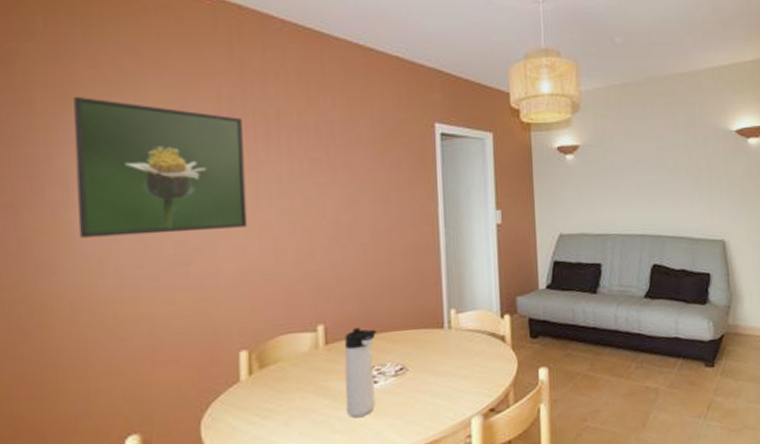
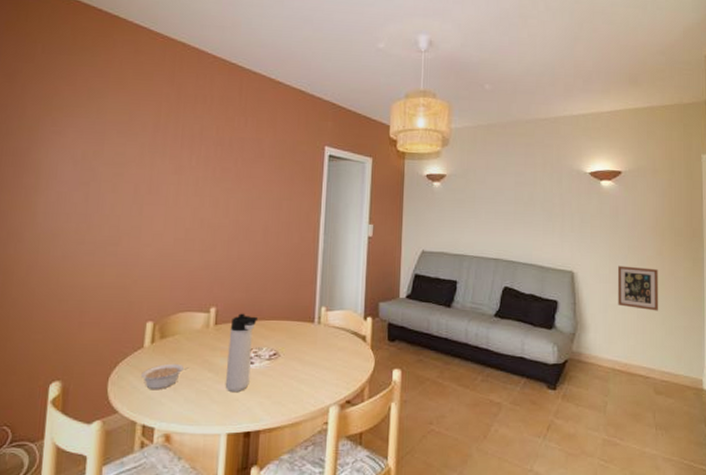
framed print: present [73,96,248,238] -> none [41,105,174,219]
legume: none [241,394,300,428] -> present [141,363,189,389]

